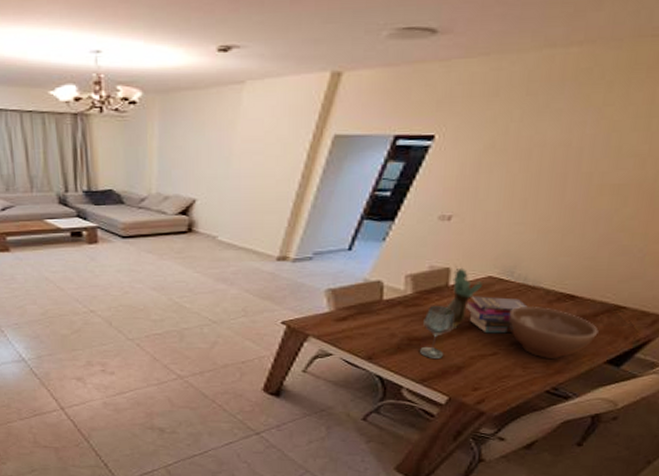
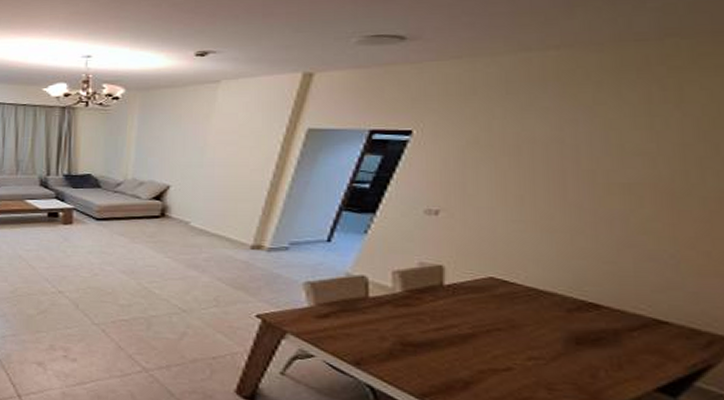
wine glass: present [420,305,455,360] -> none [416,306,456,371]
vase: present [446,266,484,328] -> none [443,264,485,335]
books: present [465,296,528,334] -> none [466,298,542,346]
bowl: present [508,305,598,358] -> none [520,314,638,380]

